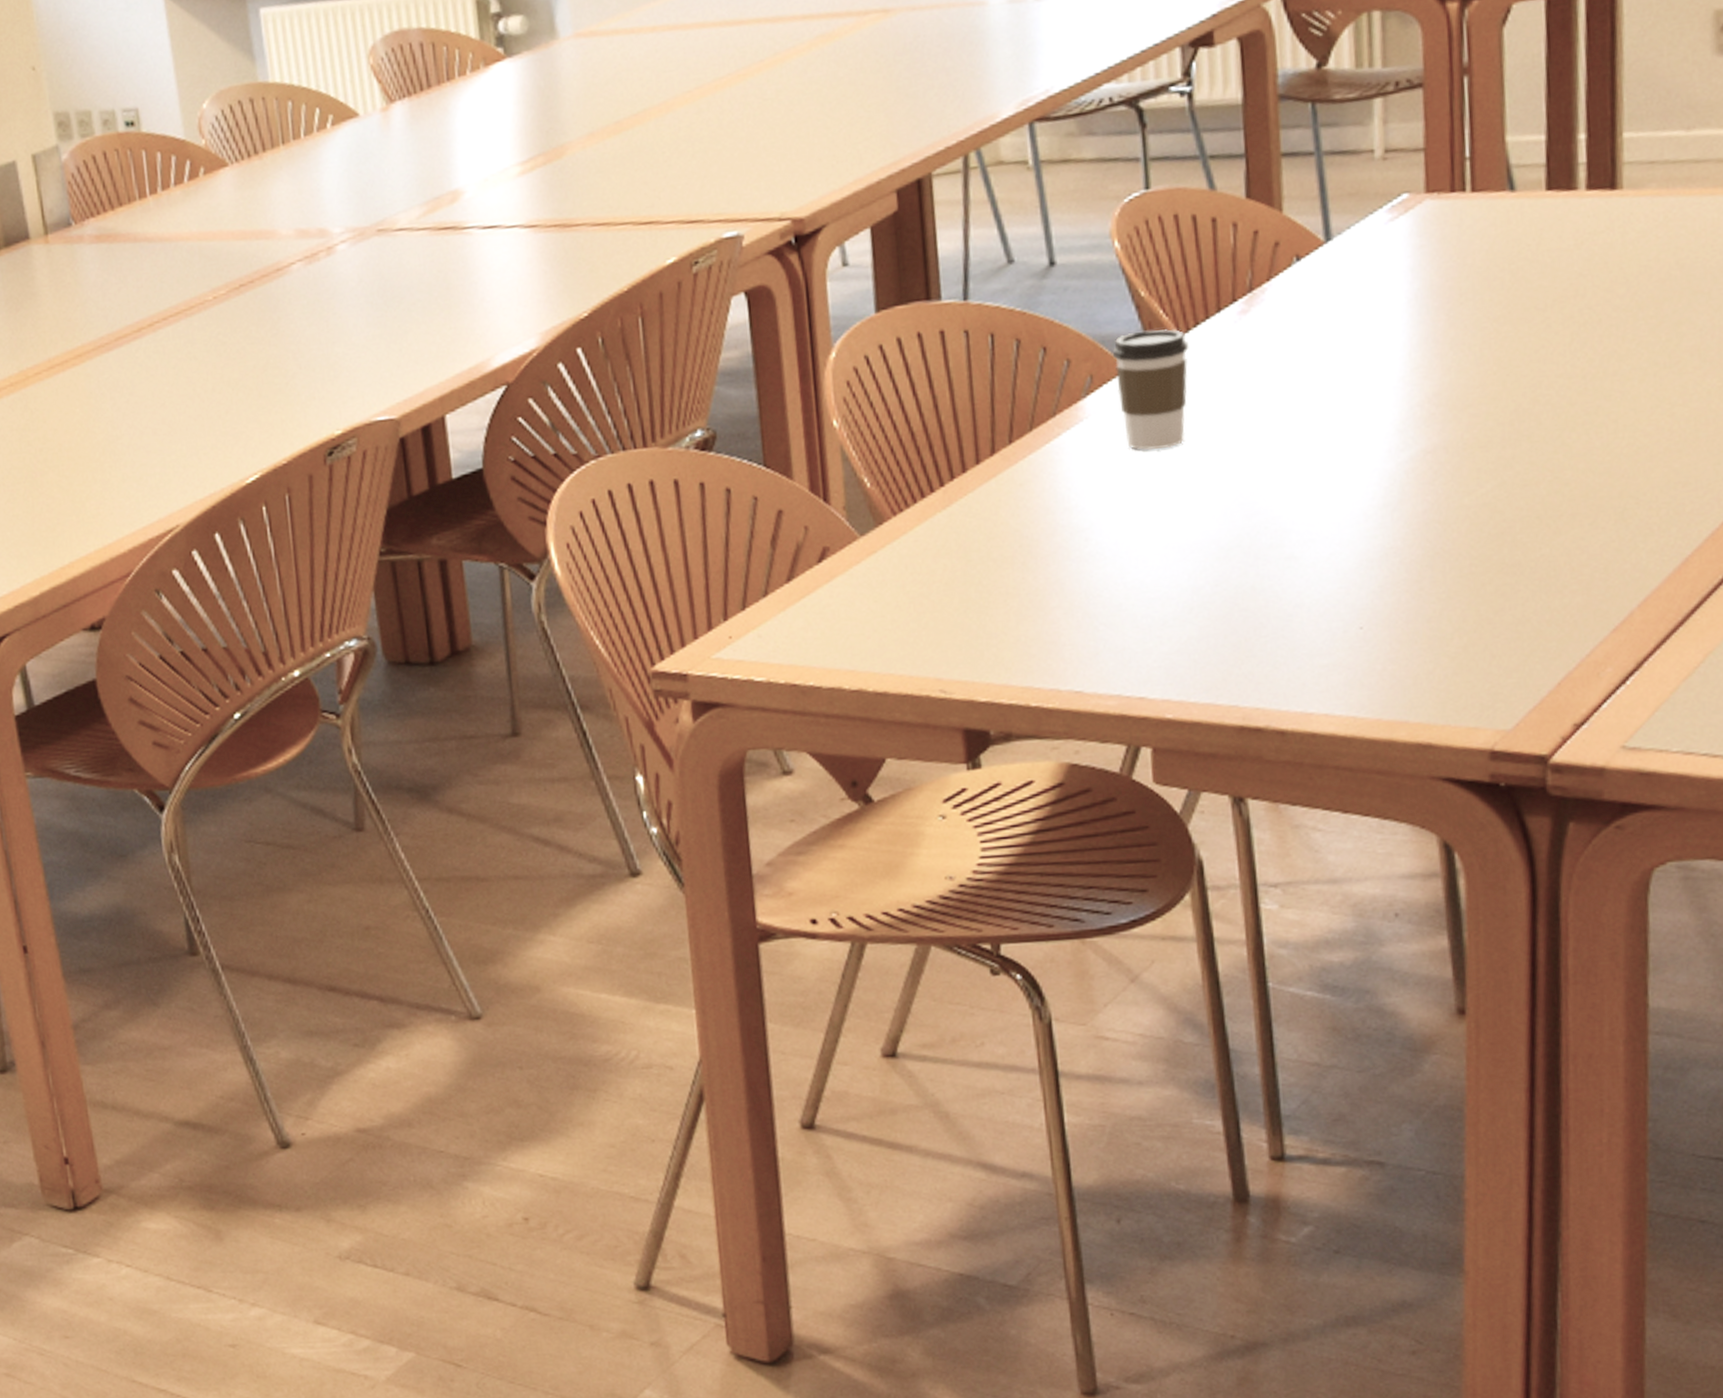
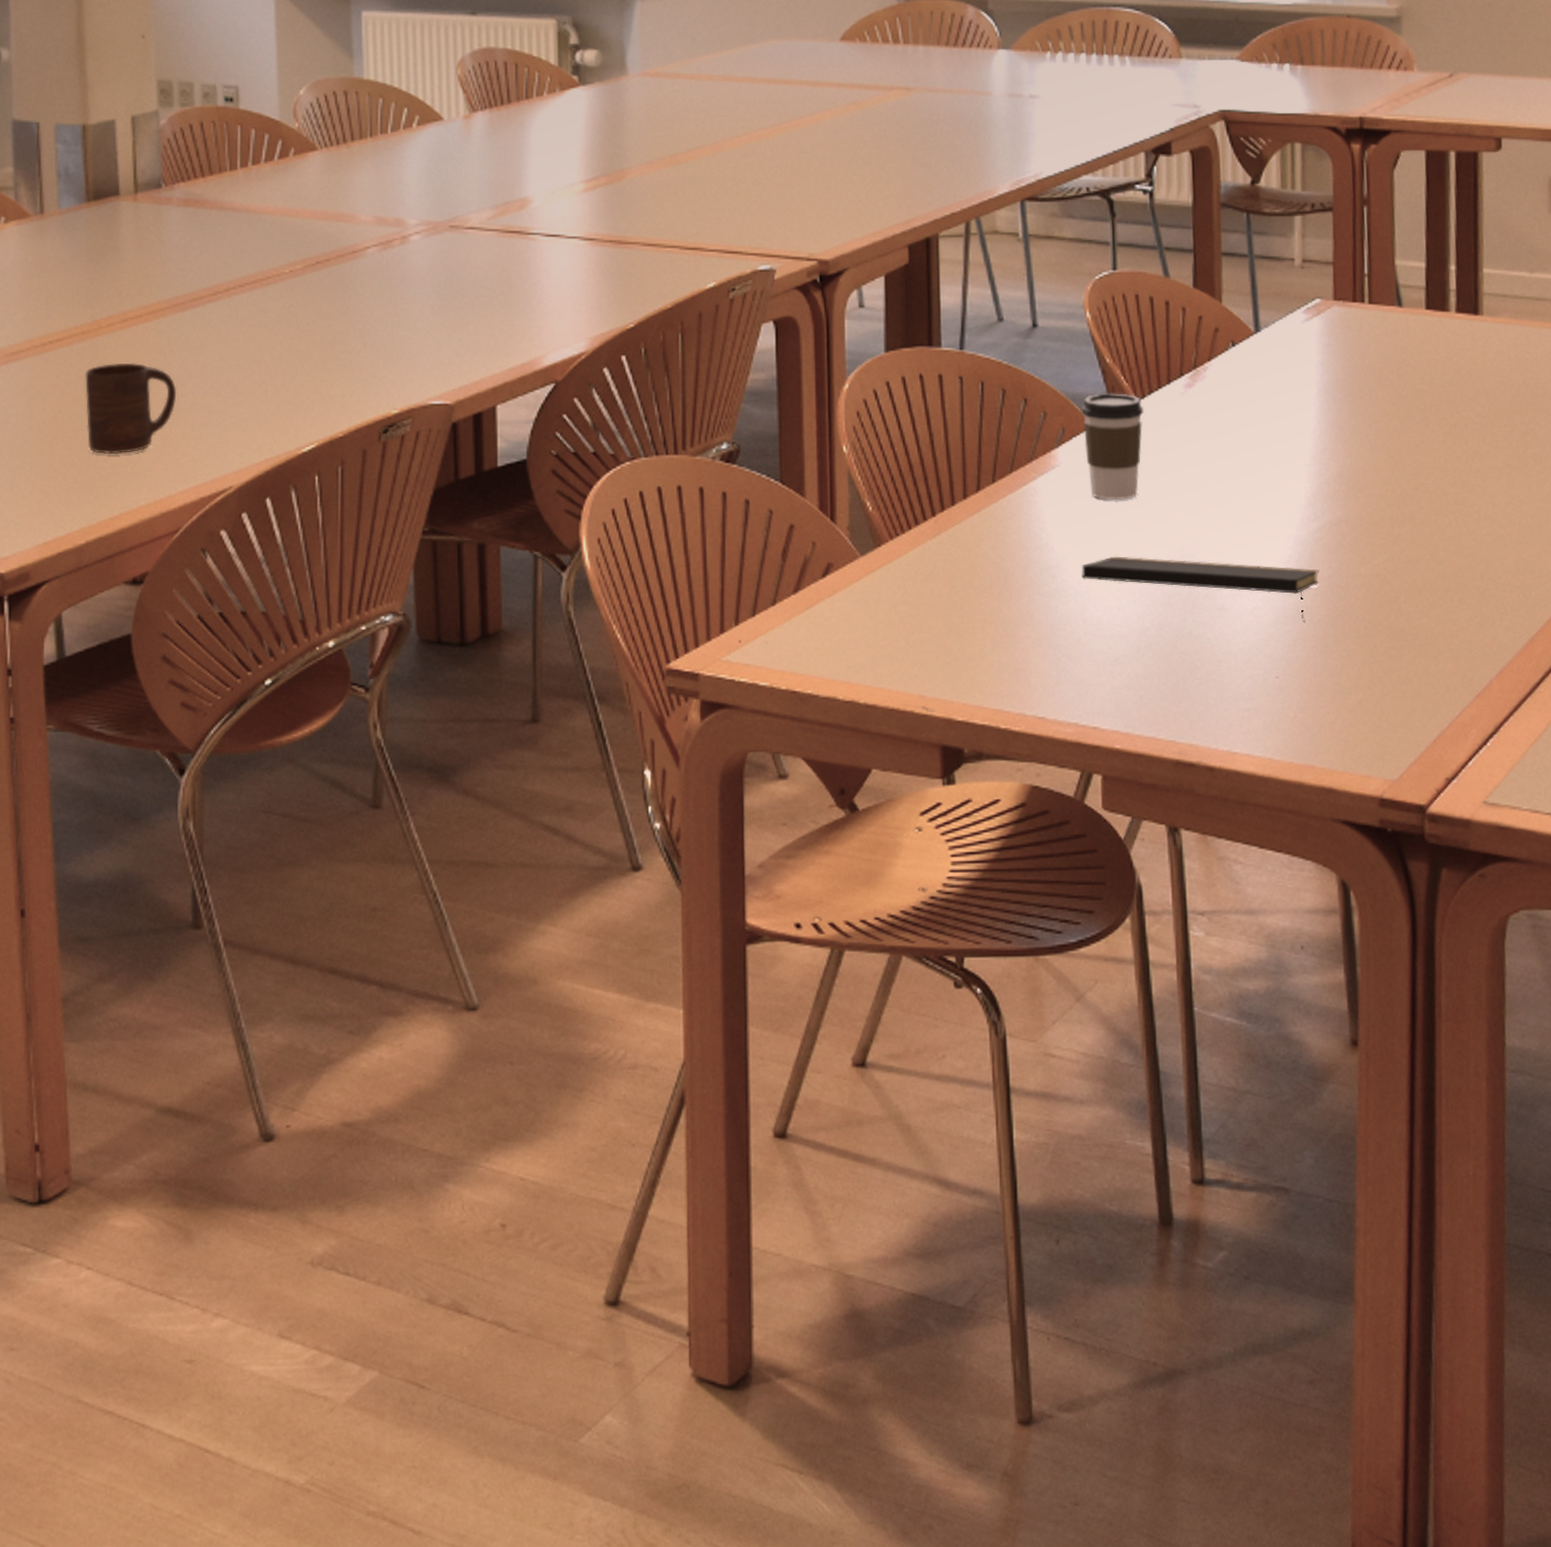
cup: none [18,409,112,505] -> present [85,362,177,455]
notepad: none [1119,504,1411,566] -> present [1082,556,1319,623]

